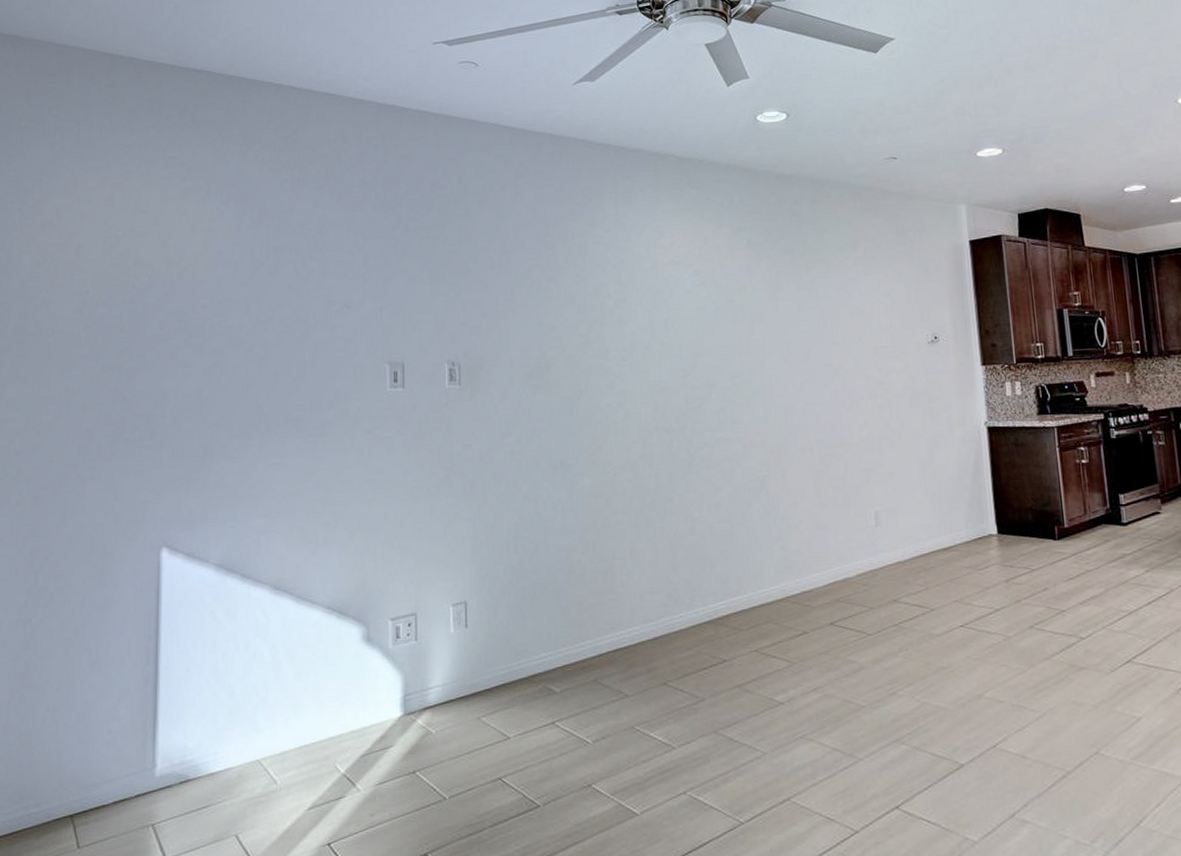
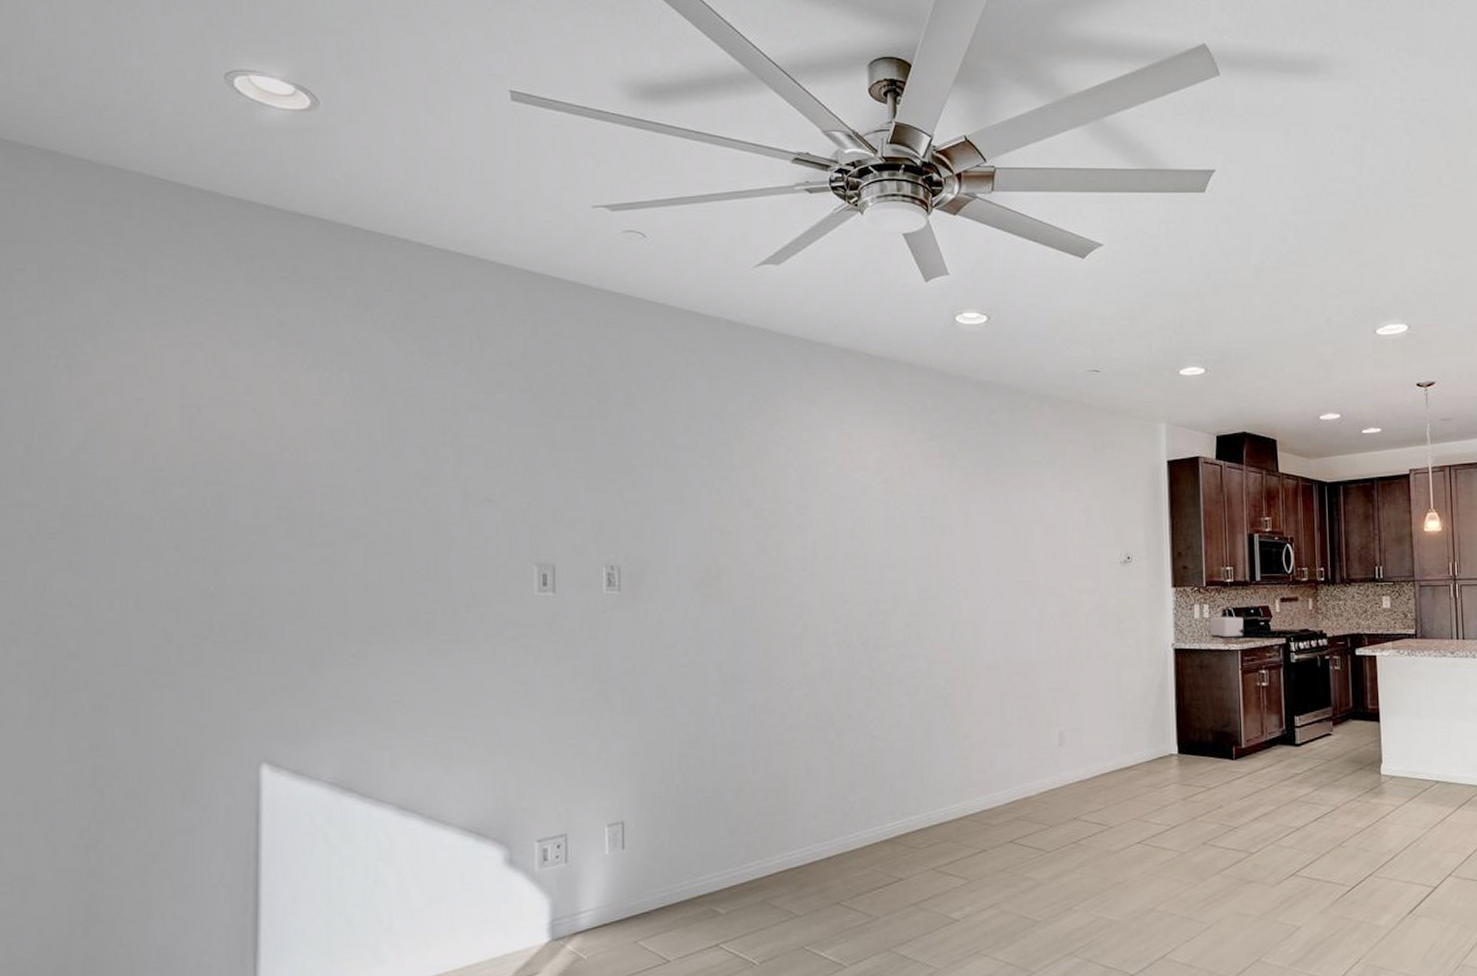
toaster: none [1023,392,1059,416] -> present [1209,616,1244,639]

